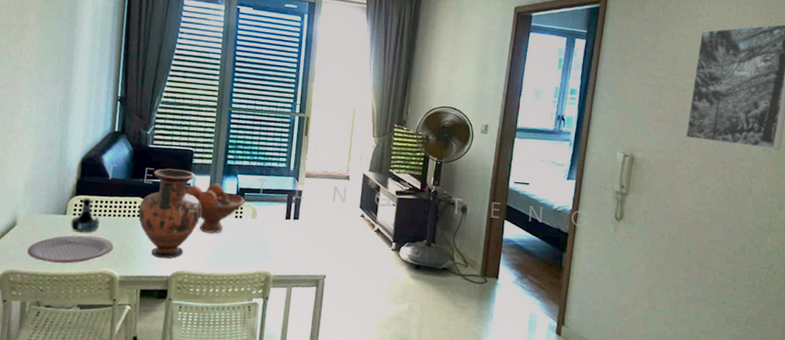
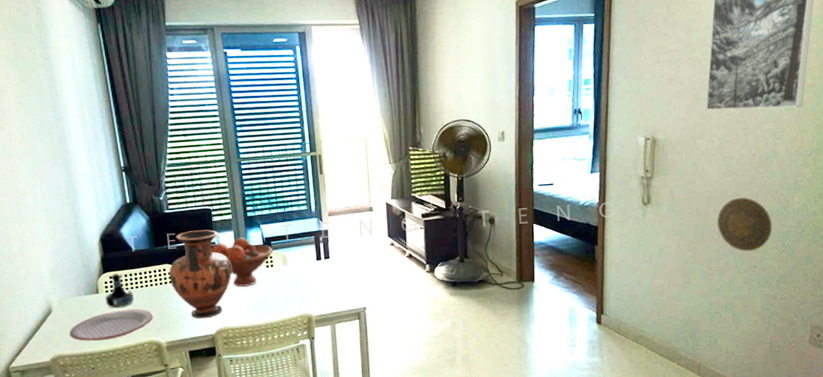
decorative plate: none [688,229,744,286] -> present [718,198,772,252]

